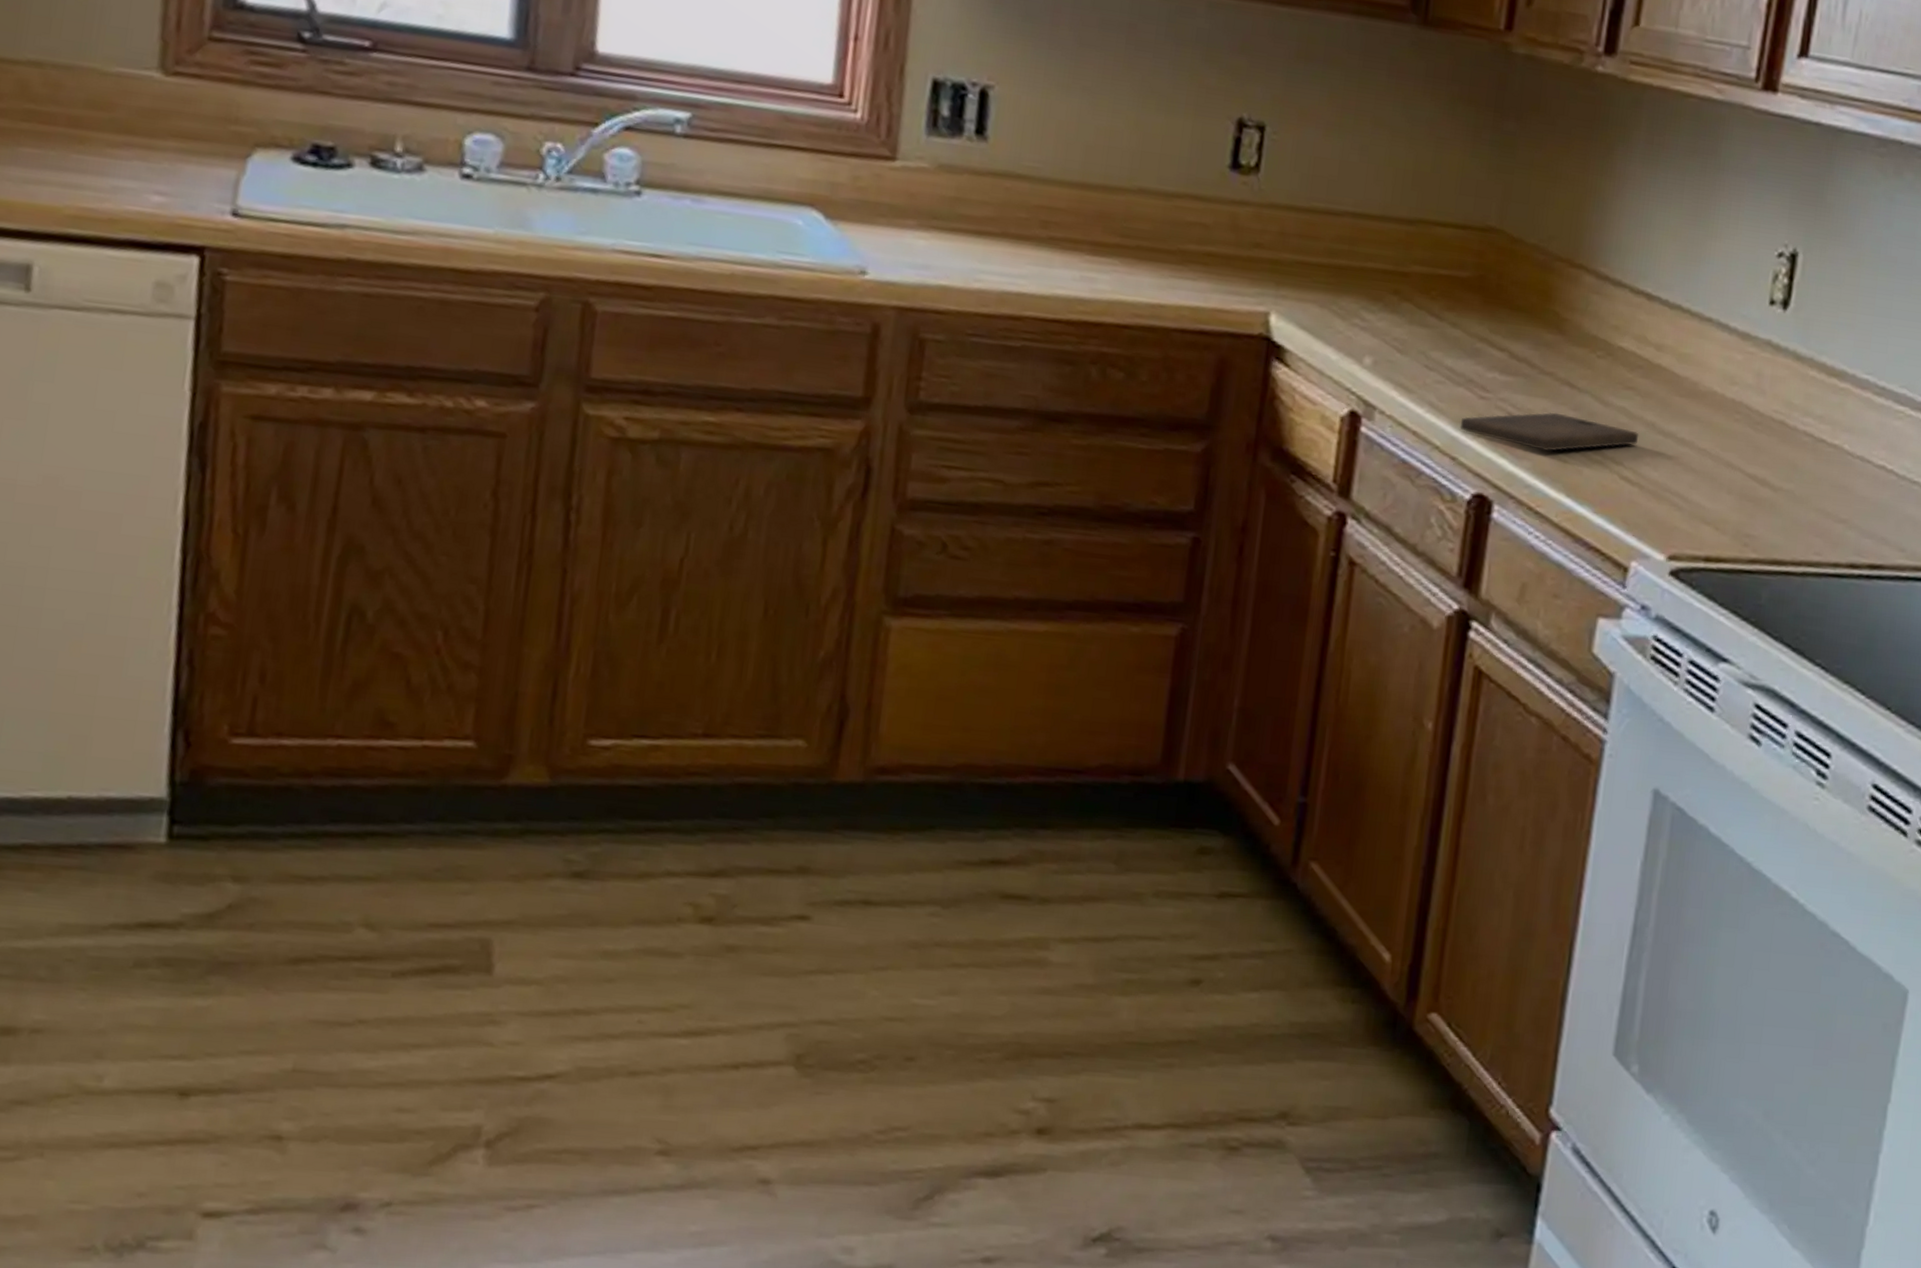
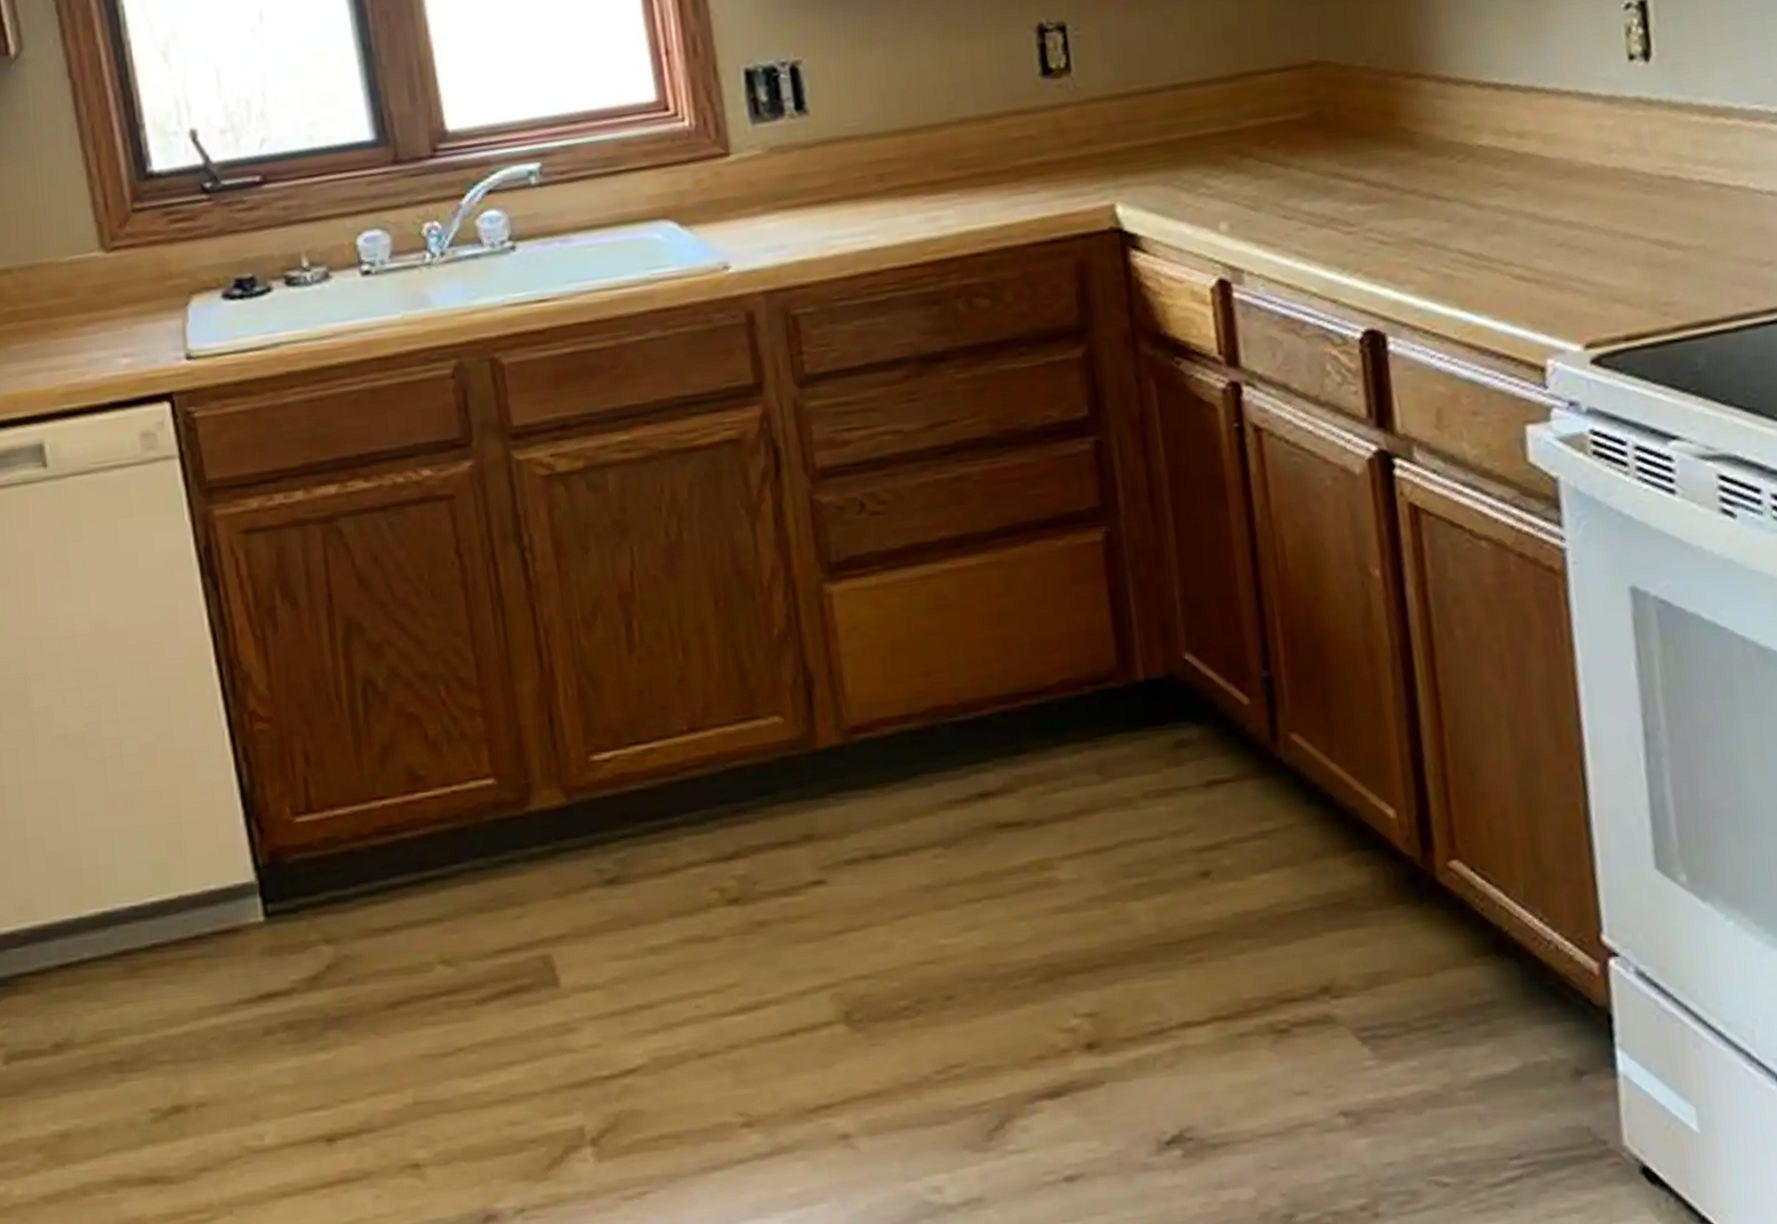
cutting board: present [1460,412,1639,451] -> none [1332,226,1523,271]

